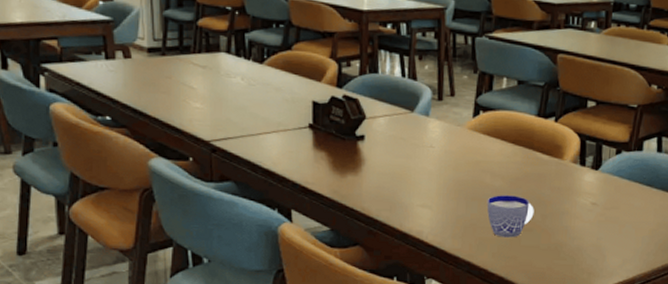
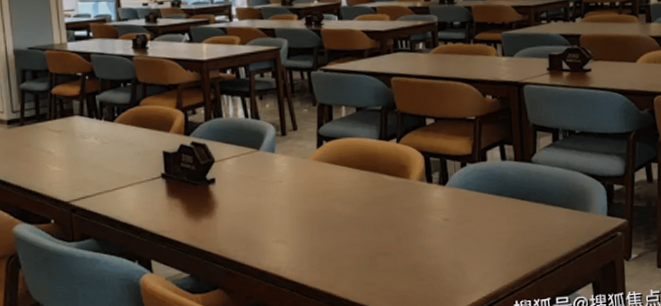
cup: present [487,195,534,238] -> none [340,220,388,264]

